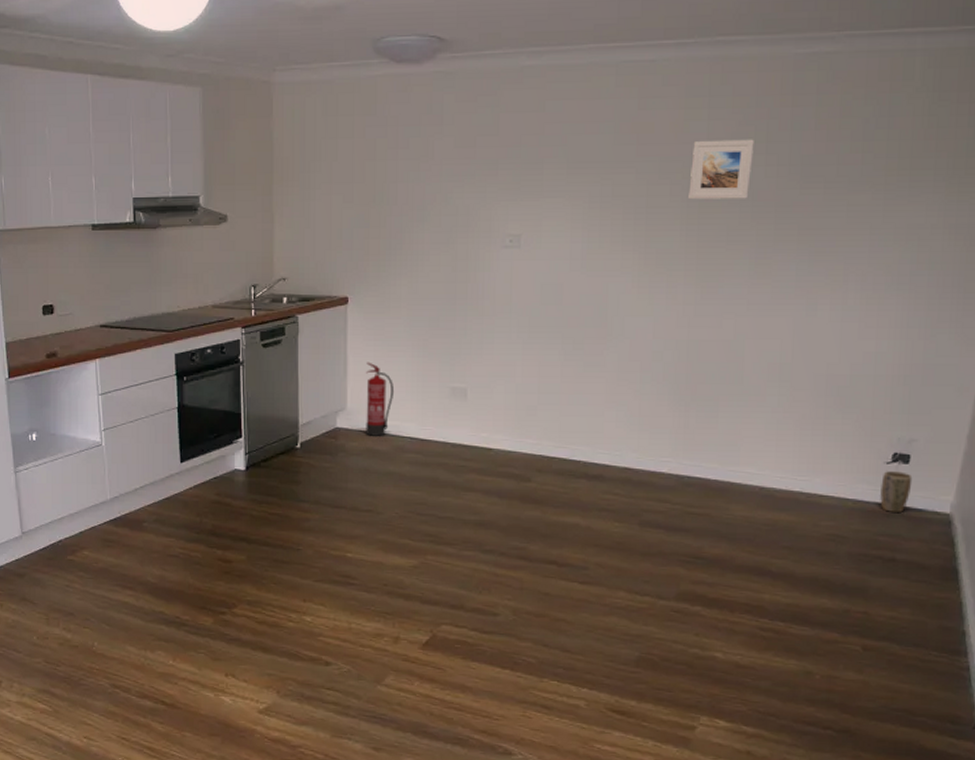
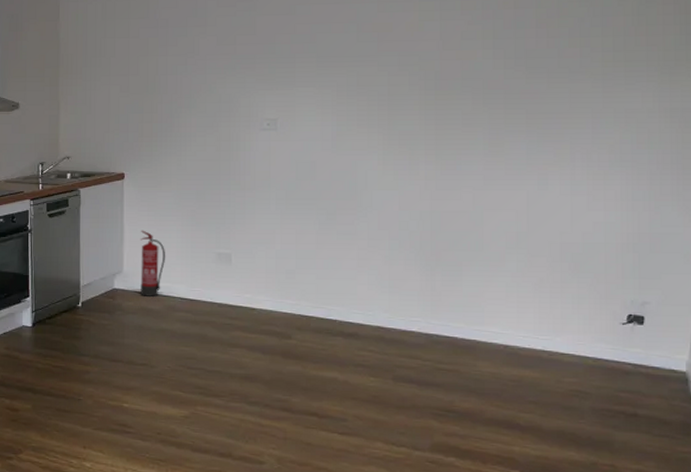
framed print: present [688,139,754,200] -> none [425,36,482,88]
plant pot: present [880,471,913,512] -> none [618,331,648,370]

